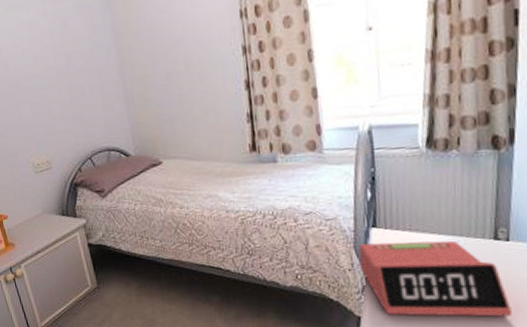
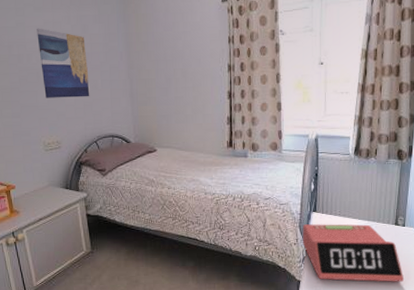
wall art: none [11,30,80,112] -> present [37,28,91,98]

